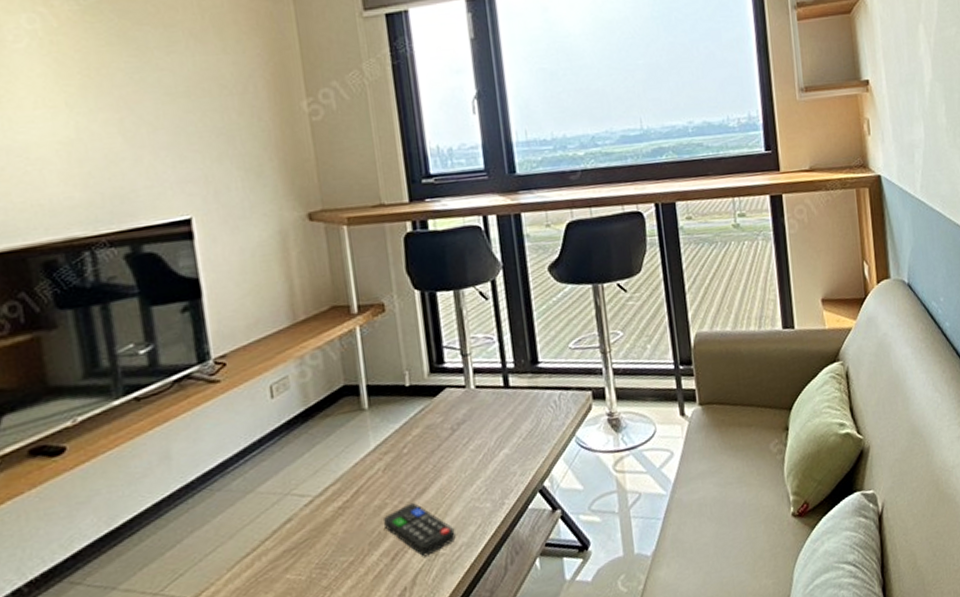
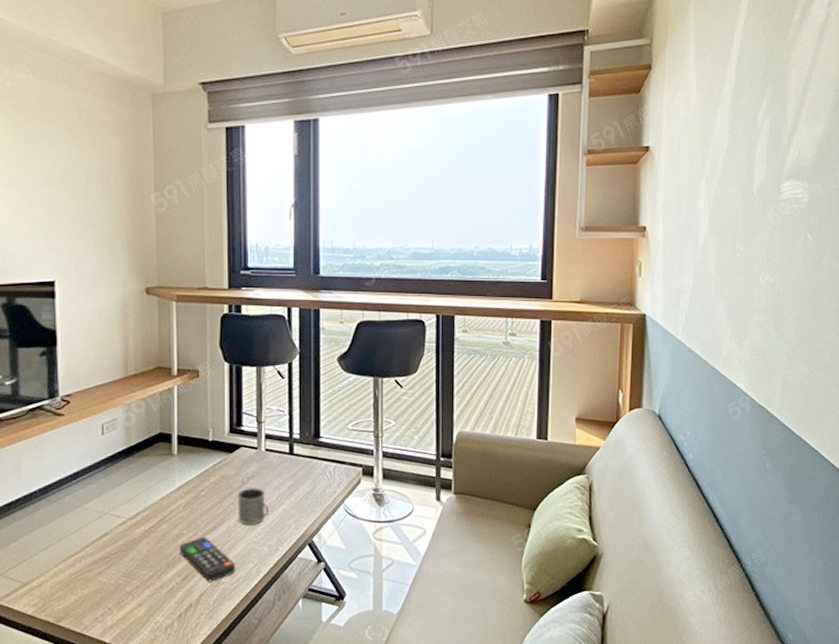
mug: none [447,433,488,481] -> present [237,488,268,525]

